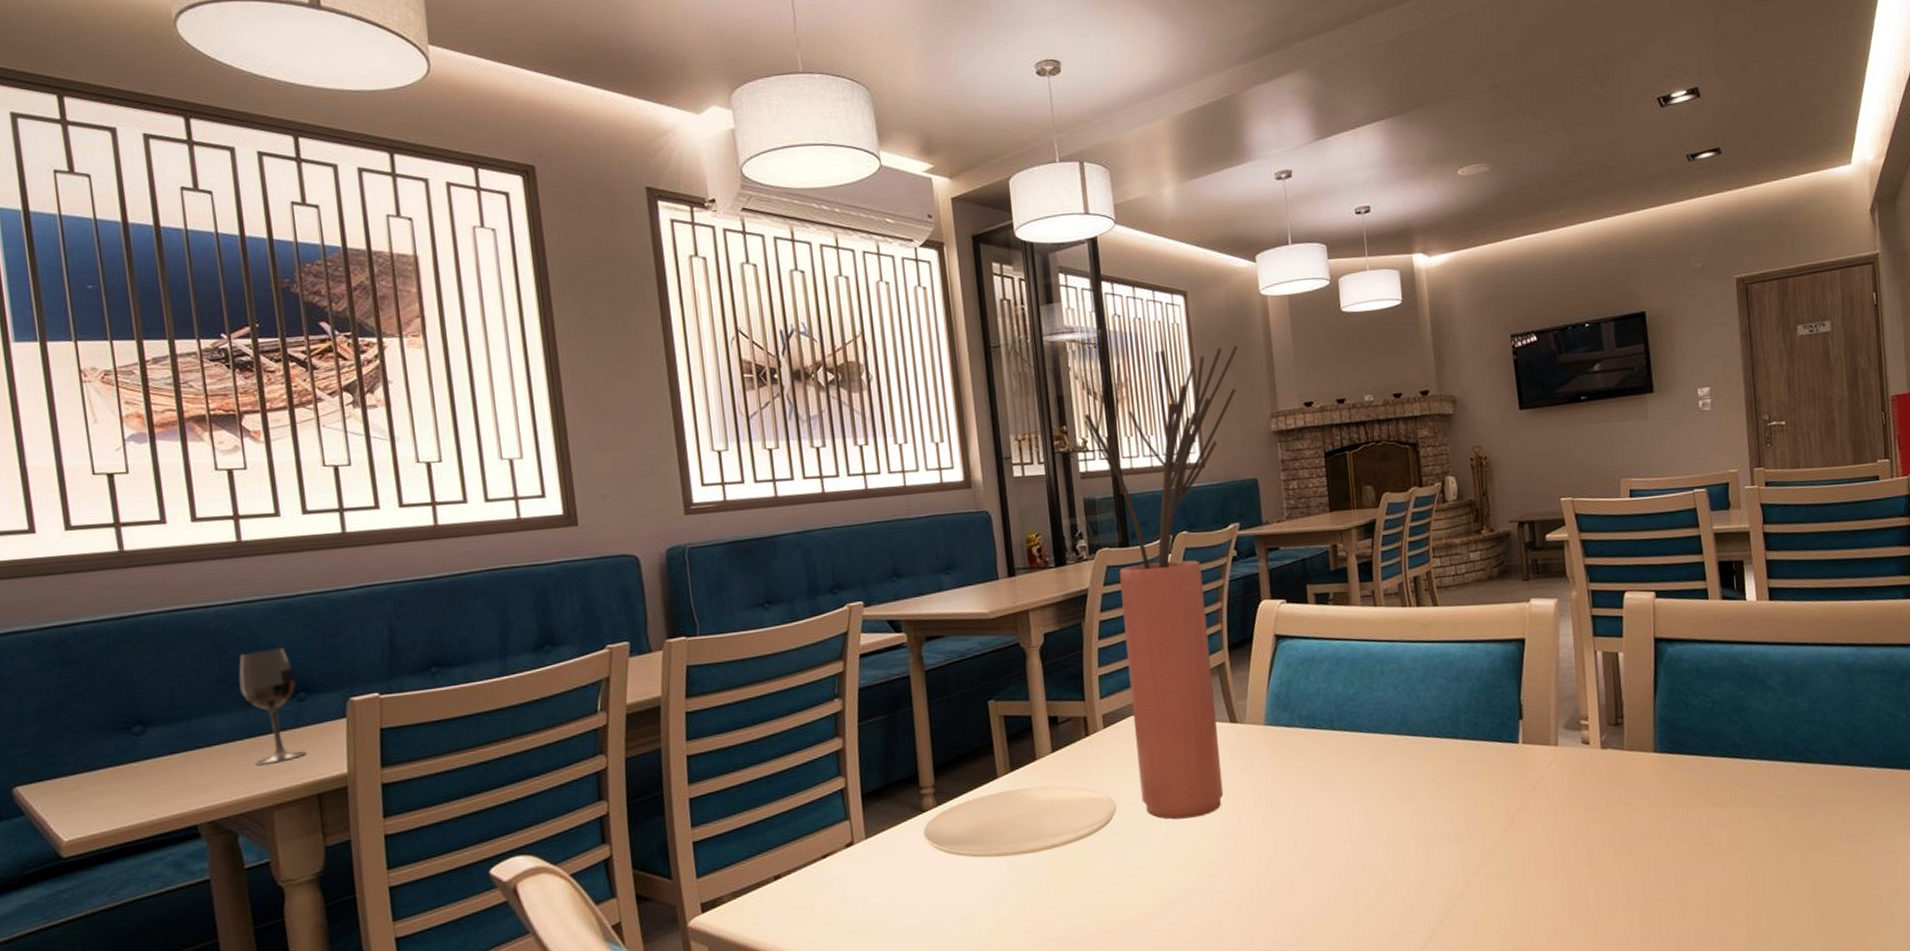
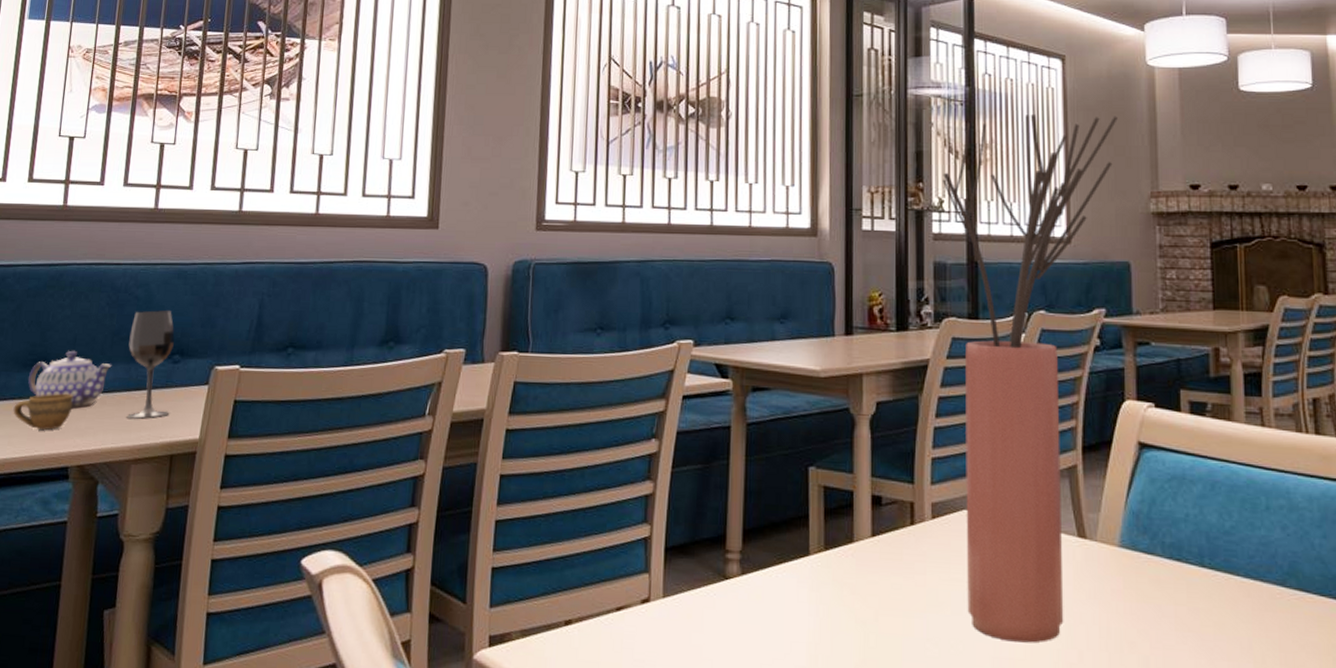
cup: none [112,750,187,794] -> present [13,393,73,431]
teapot: none [123,705,225,767] -> present [28,350,112,410]
plate: present [922,786,1116,858] -> none [723,570,937,650]

